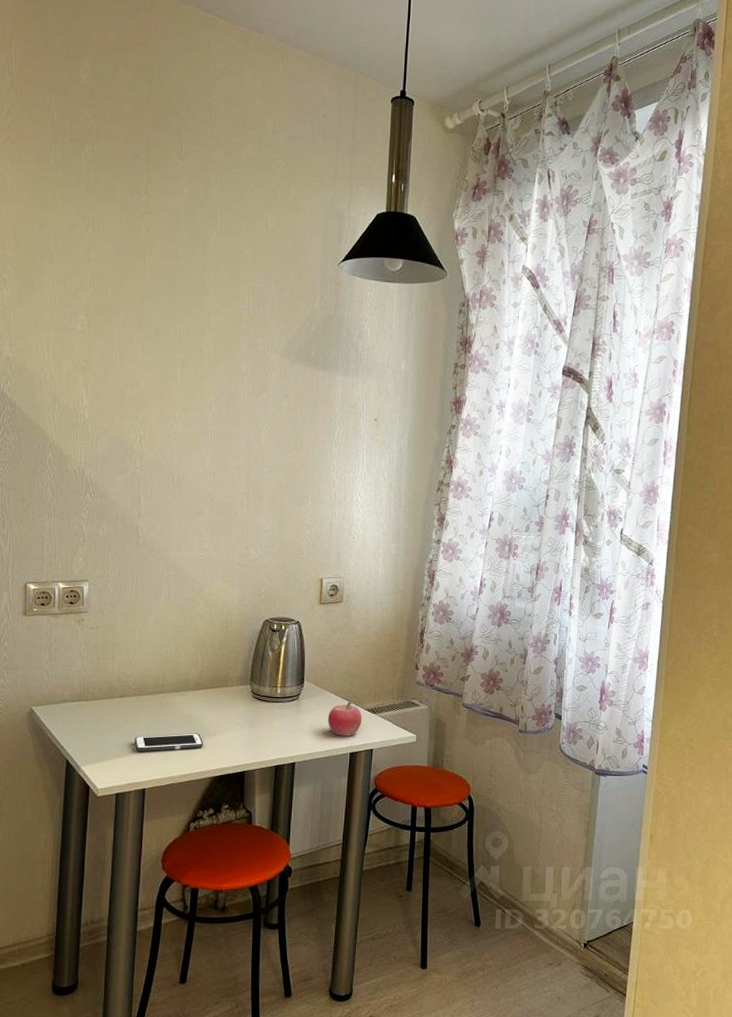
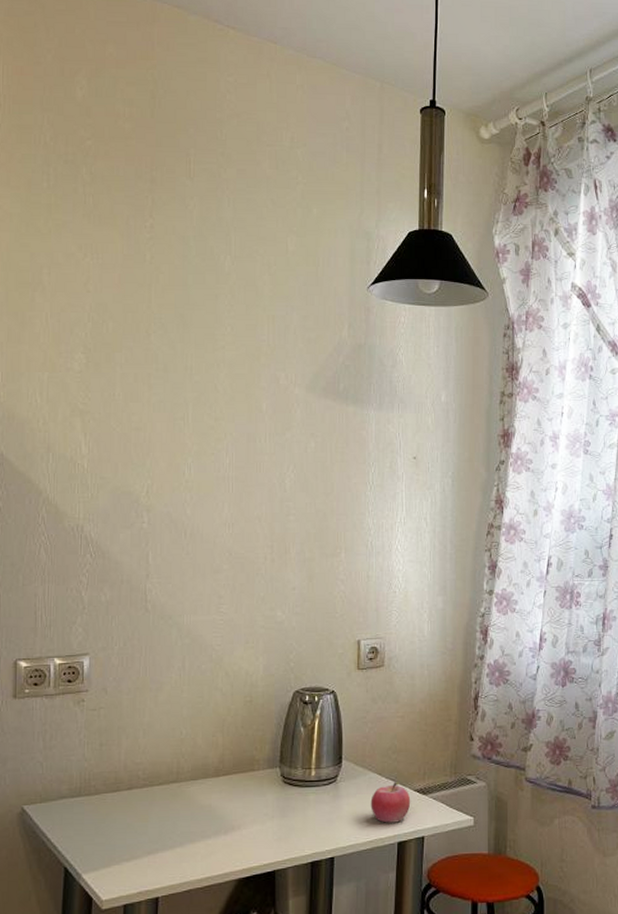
cell phone: present [135,733,203,752] -> none [145,828,226,854]

